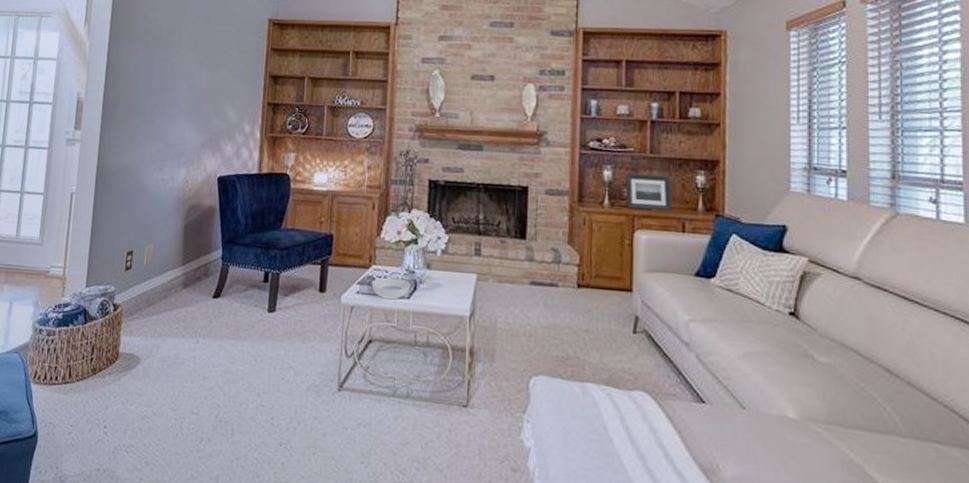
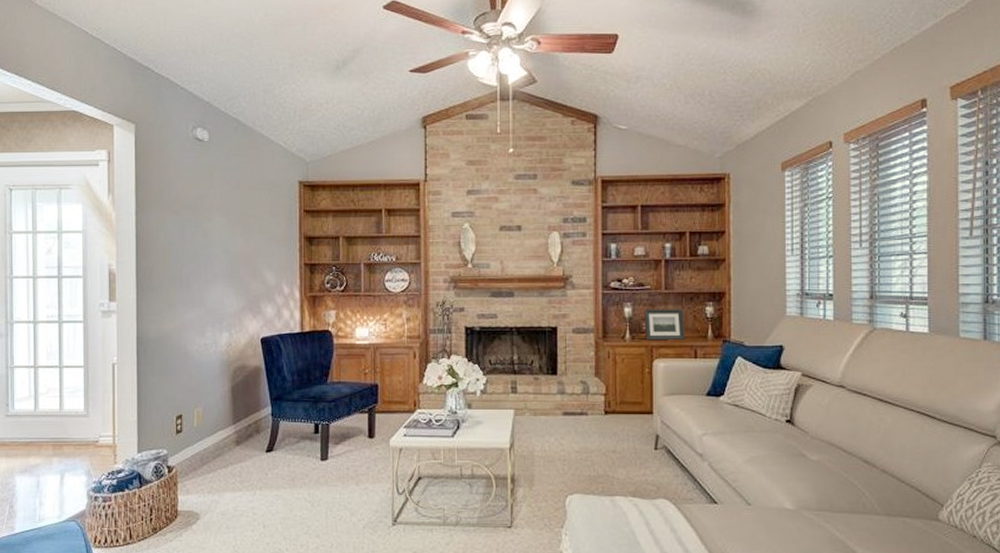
bowl: present [371,277,411,300] -> none [417,419,454,439]

